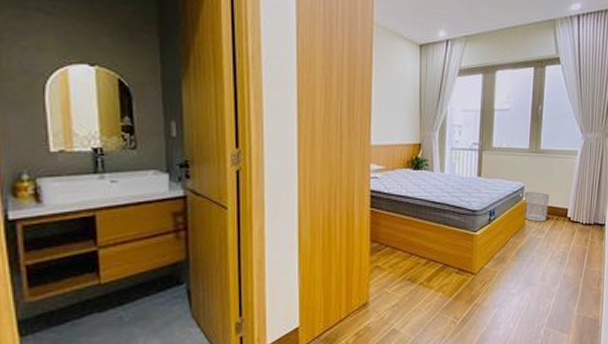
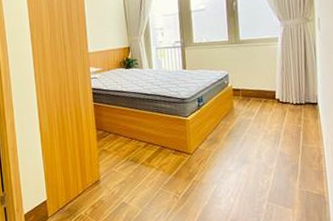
waste bin: present [524,192,550,222] -> none [229,78,255,105]

